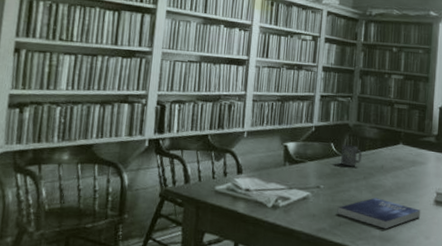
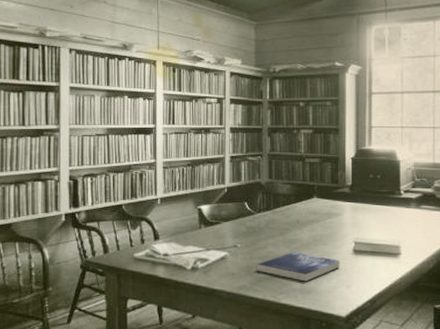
mug: present [341,144,362,167] -> none [256,202,276,224]

